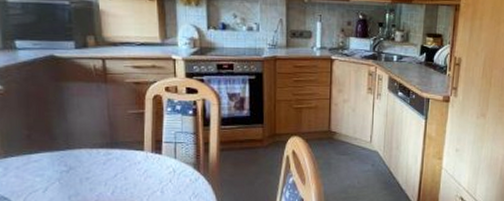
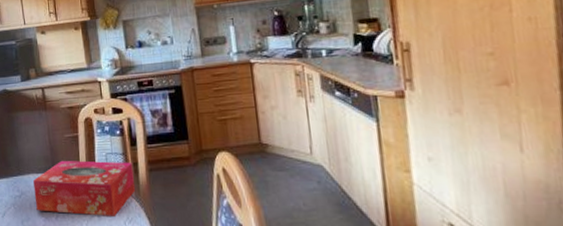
tissue box: none [86,136,205,192] -> present [33,160,136,216]

